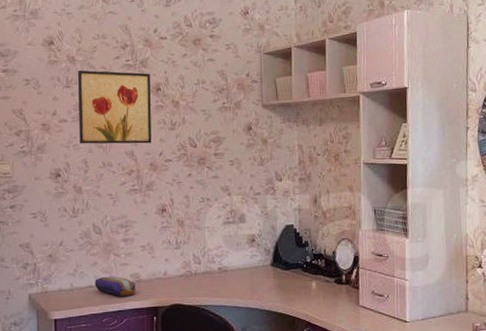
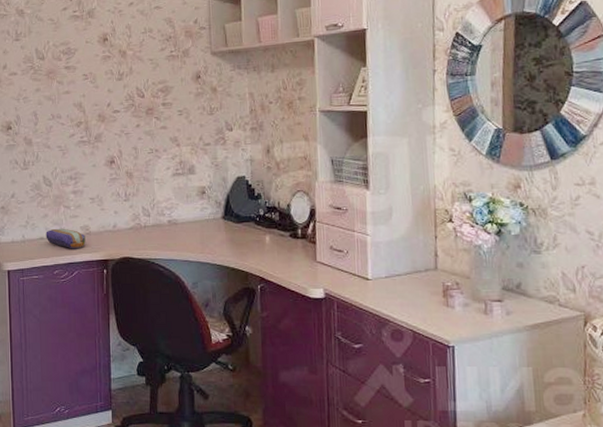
wall art: present [78,70,152,144] -> none [27,22,100,97]

